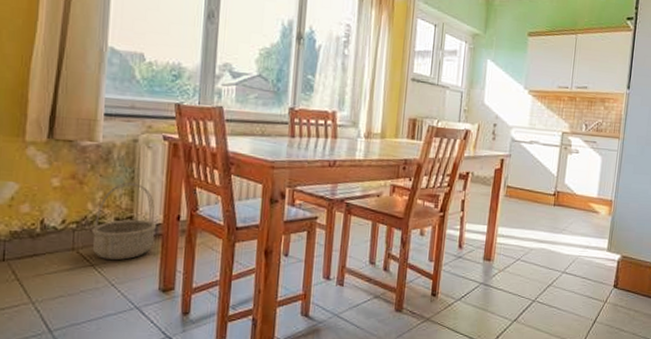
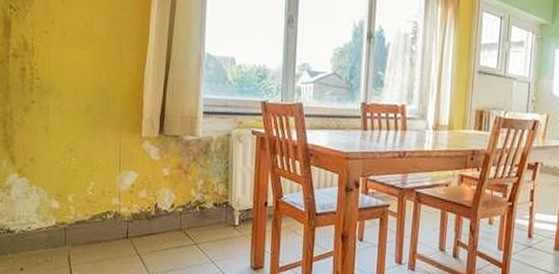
basket: present [91,182,157,261] -> none [195,172,248,241]

